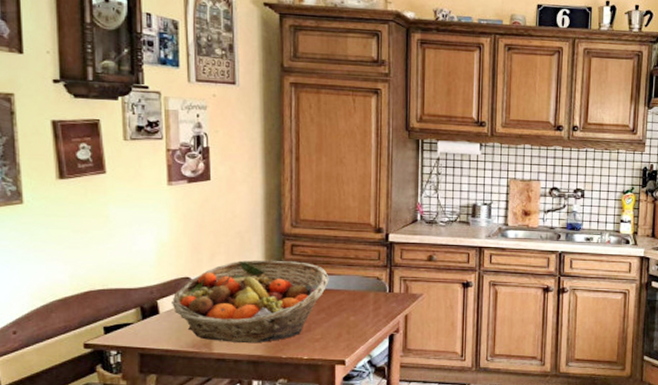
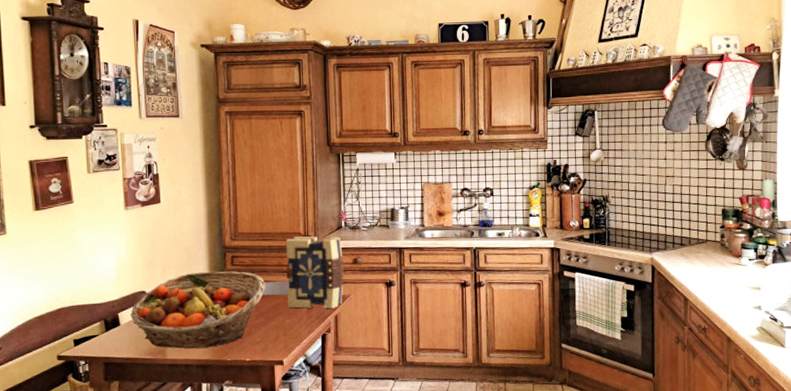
book: none [352,227,417,307] -> present [285,236,344,309]

